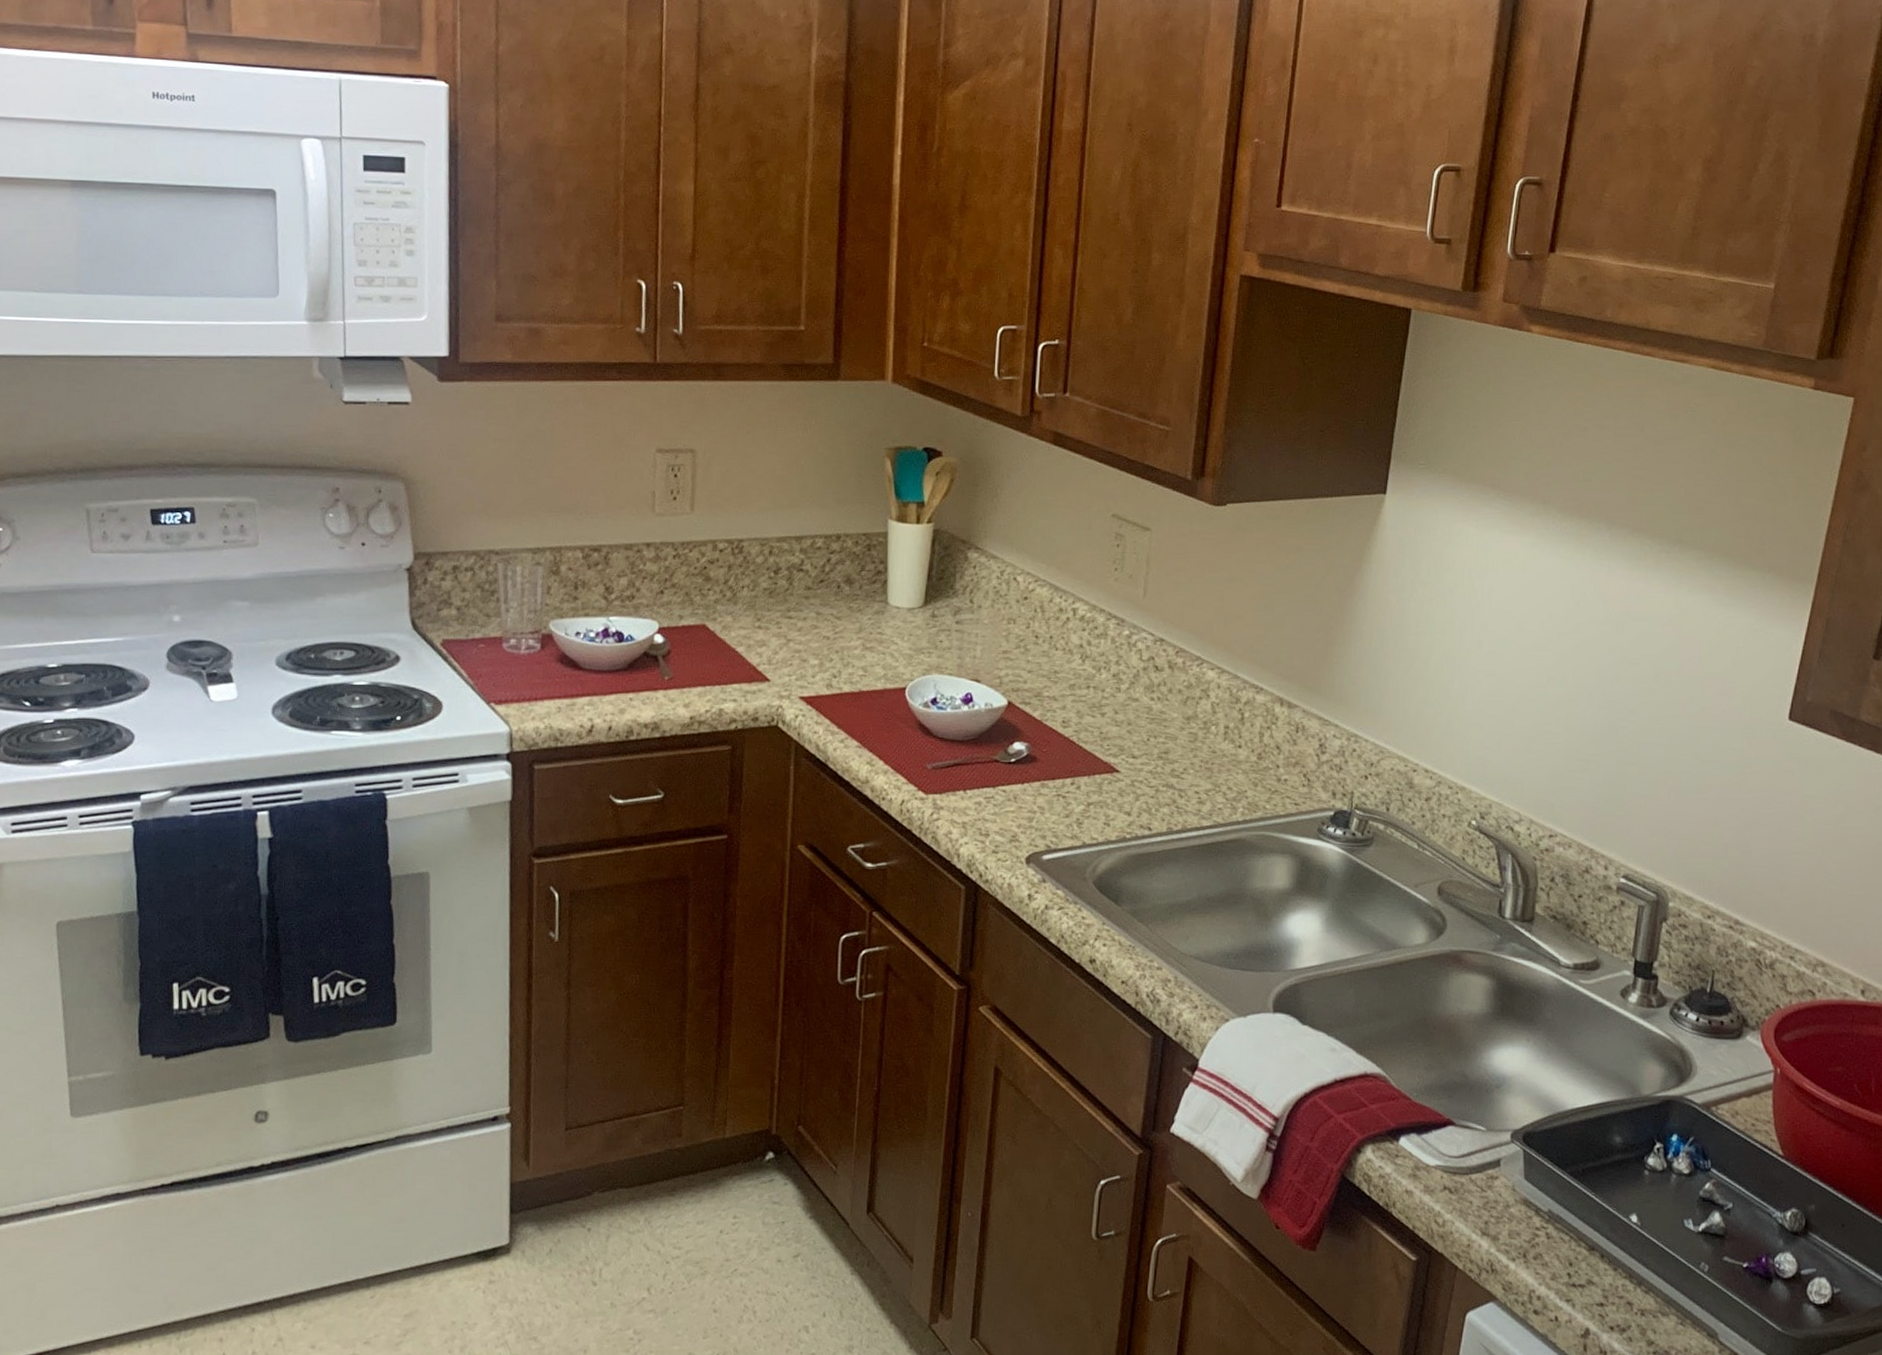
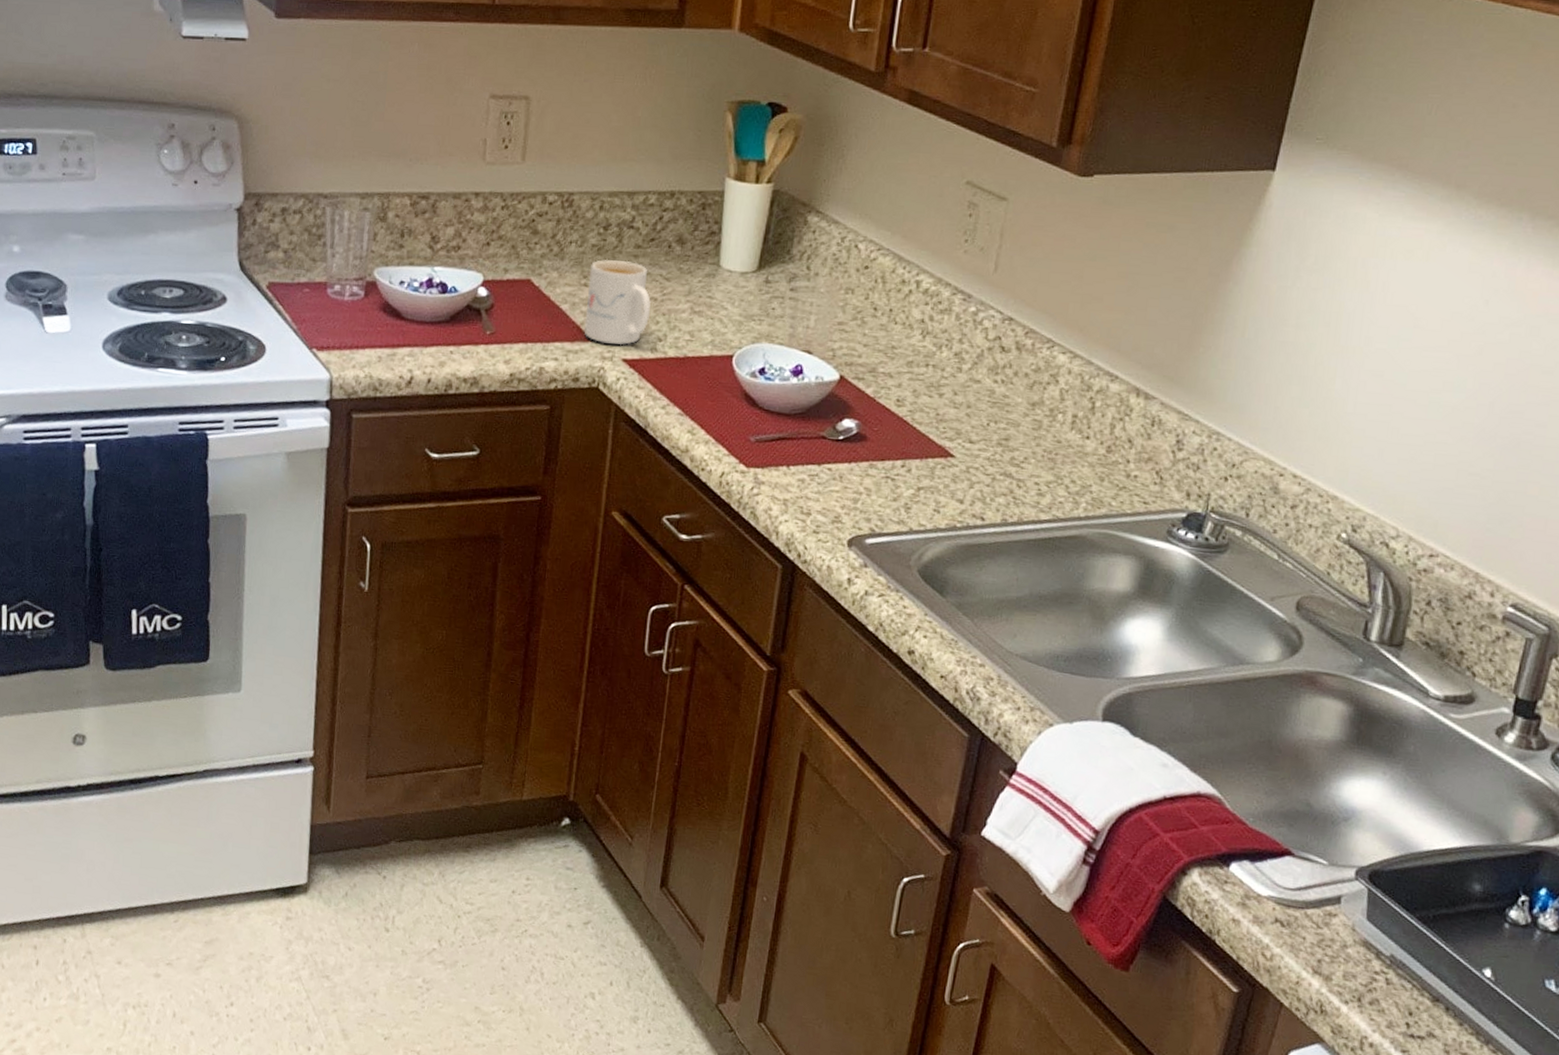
mug: none [760,601,824,684] -> present [584,259,651,346]

